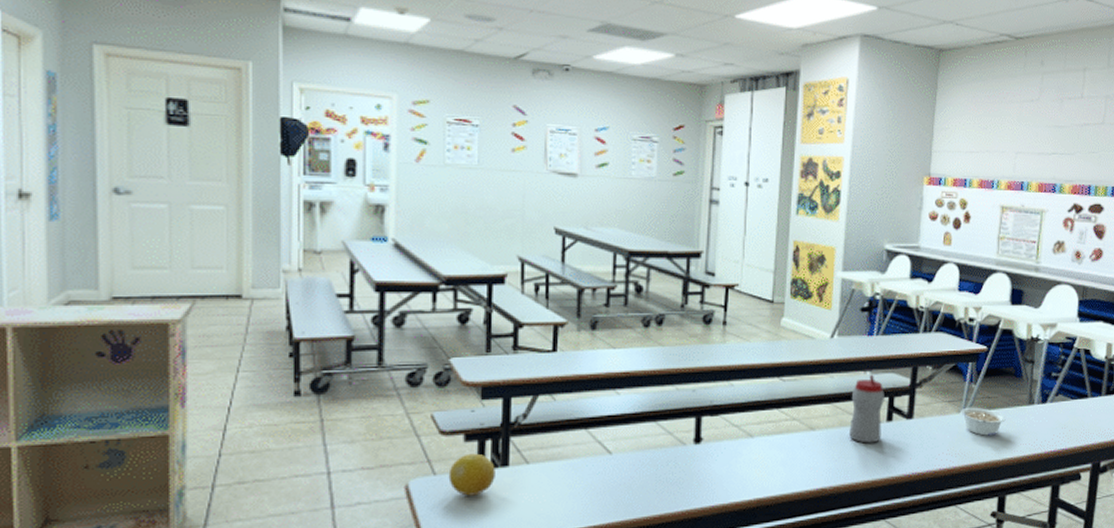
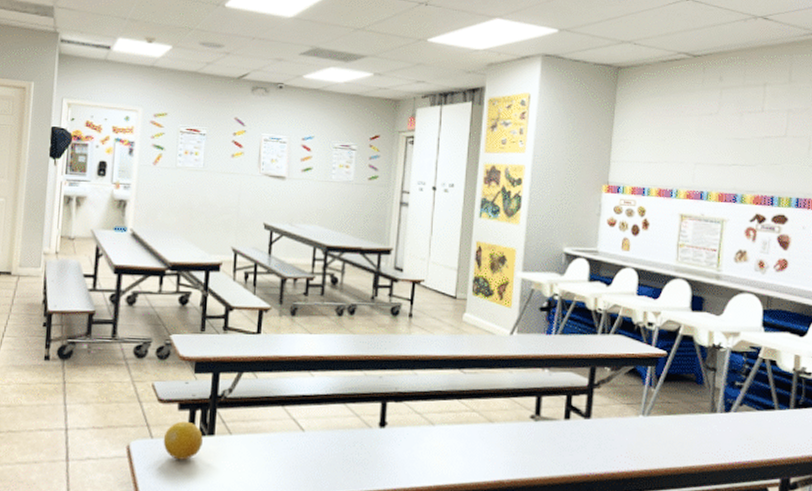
sippy cup: present [849,374,884,444] -> none [527,372,562,440]
legume: present [961,407,1006,436] -> none [640,411,687,442]

